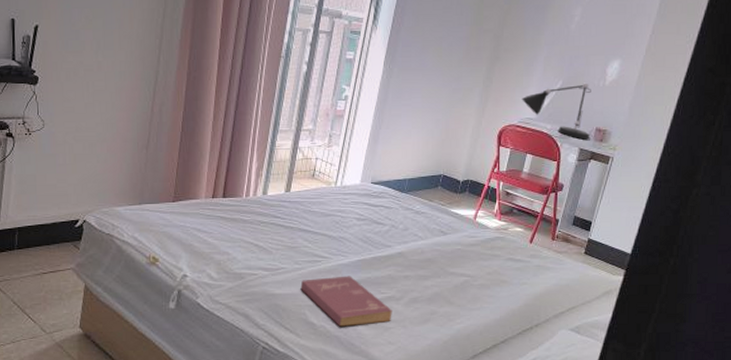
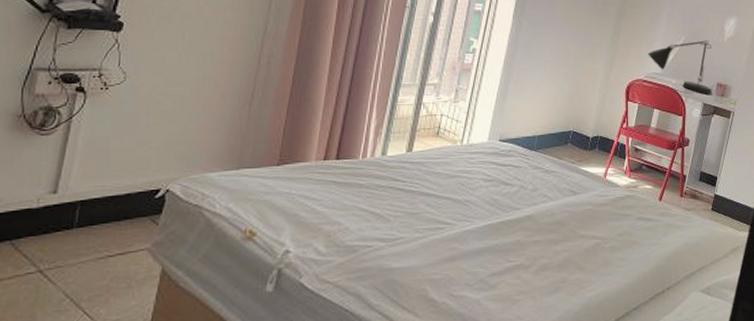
book: present [300,276,392,329] -> none [421,243,521,305]

